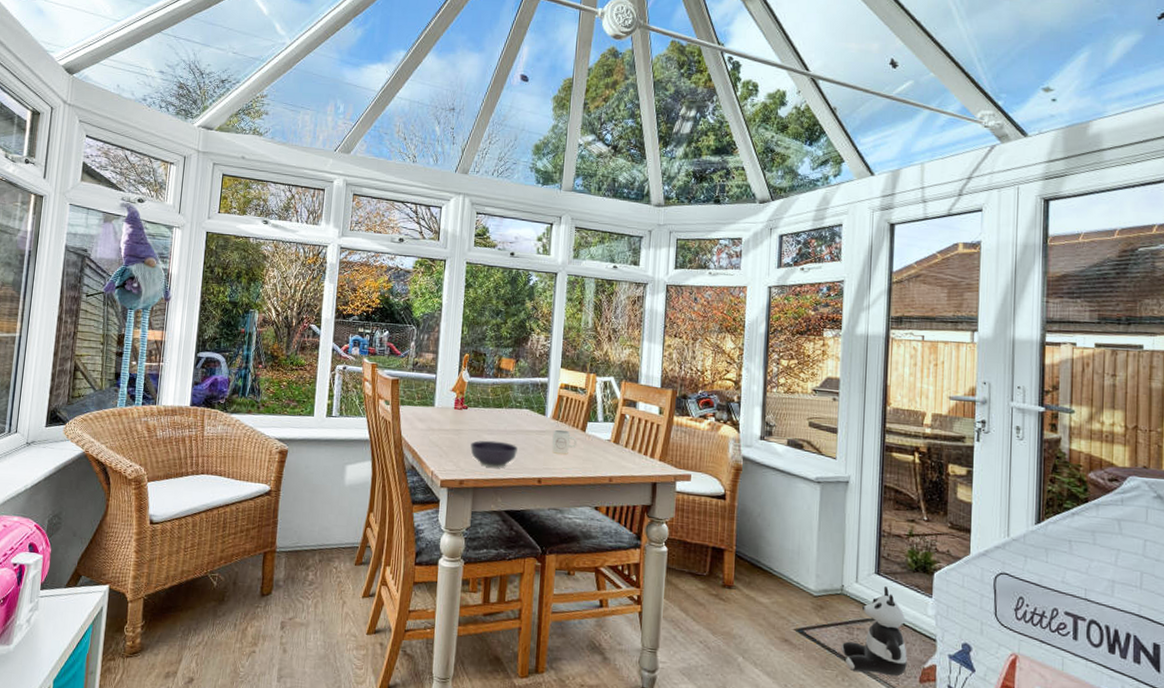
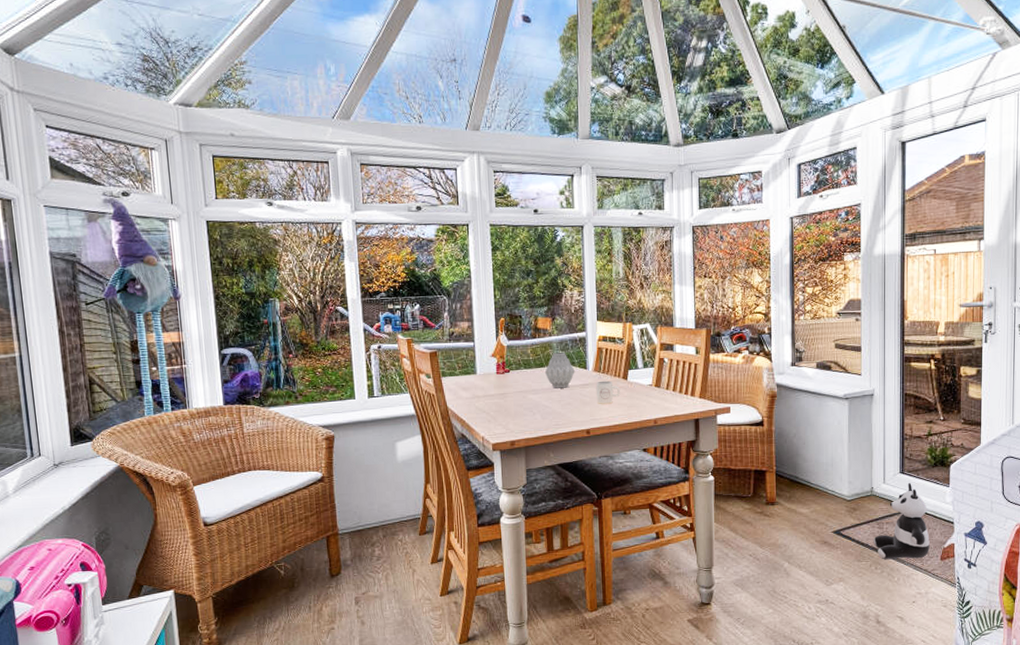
bowl: present [470,440,518,467] -> none [517,399,564,425]
vase: none [502,395,533,432] -> present [544,353,575,389]

